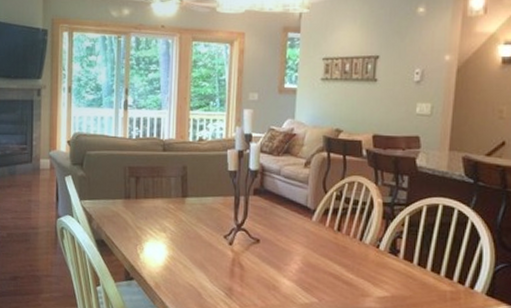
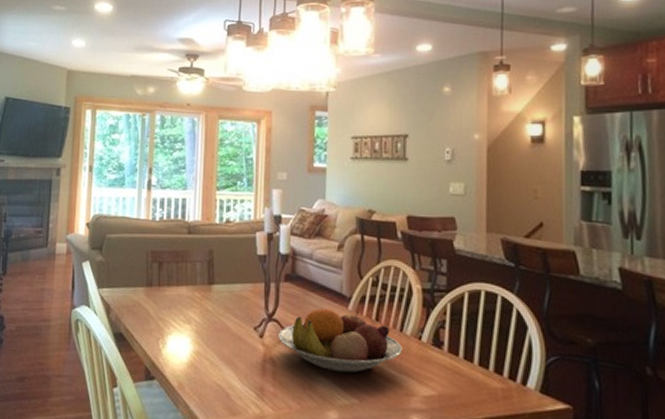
fruit bowl: none [247,219,361,277] -> present [279,308,403,374]

